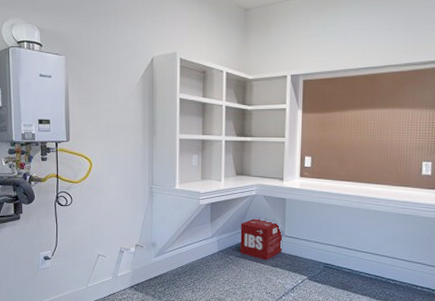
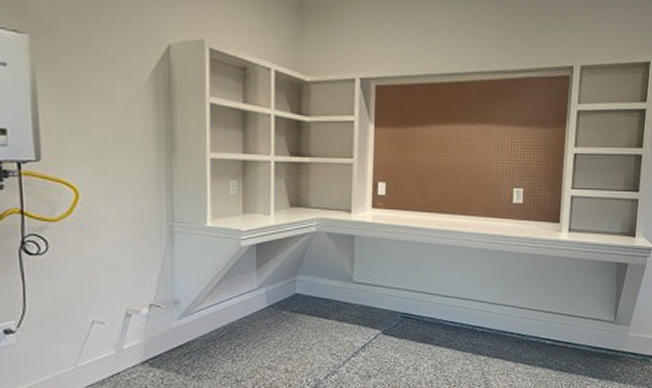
product box: present [240,217,283,260] -> none [296,260,352,314]

